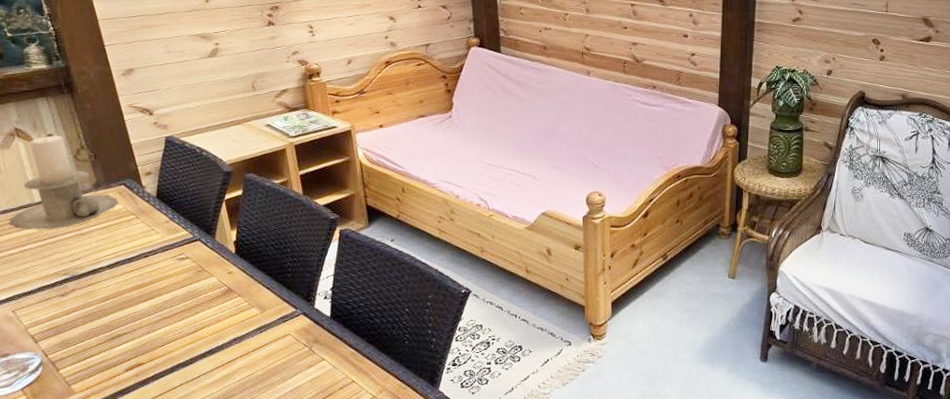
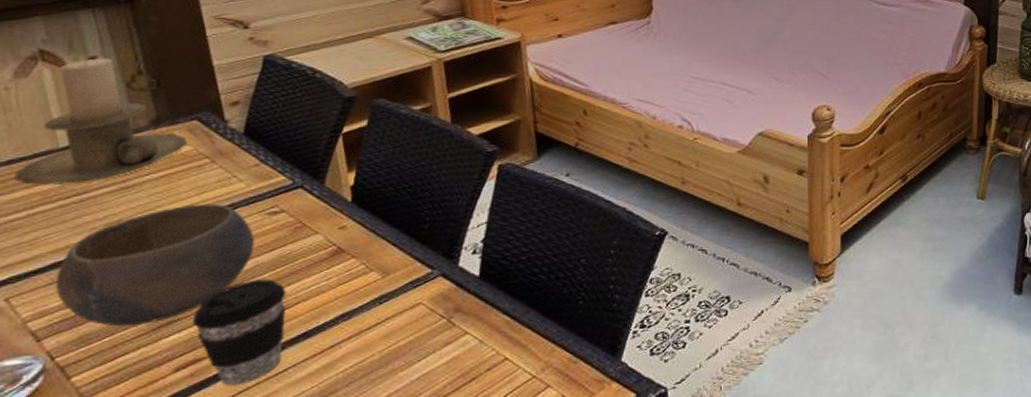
bowl: none [42,249,171,336] -> present [55,203,255,327]
coffee cup: none [134,308,196,384] -> present [193,279,287,385]

